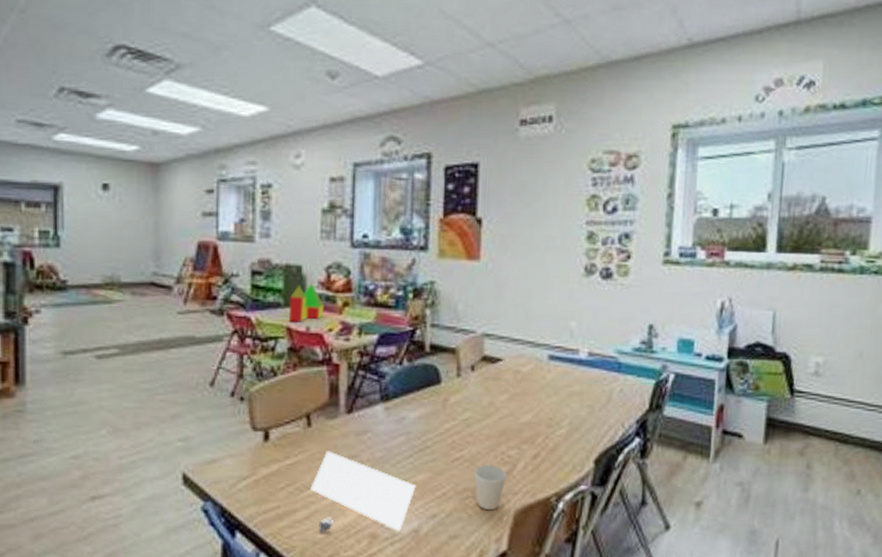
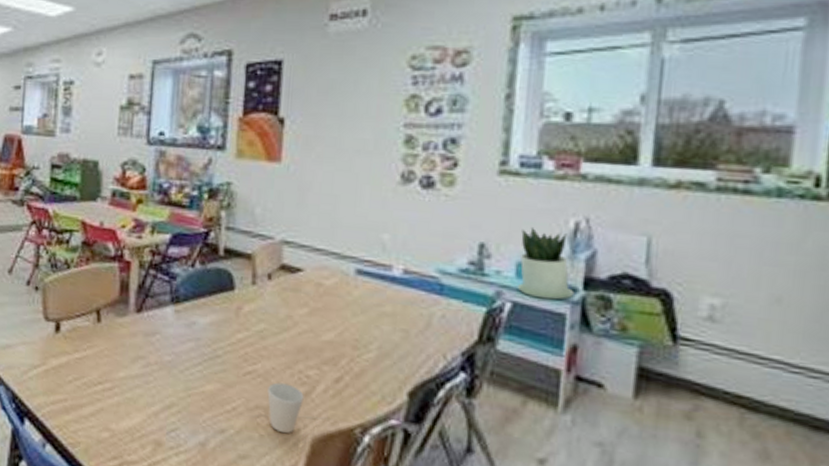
building blocks: present [288,282,324,322] -> none [83,178,118,217]
paper sheet: present [310,451,416,533] -> none [97,348,205,442]
planter: none [678,309,721,369] -> present [517,228,574,300]

